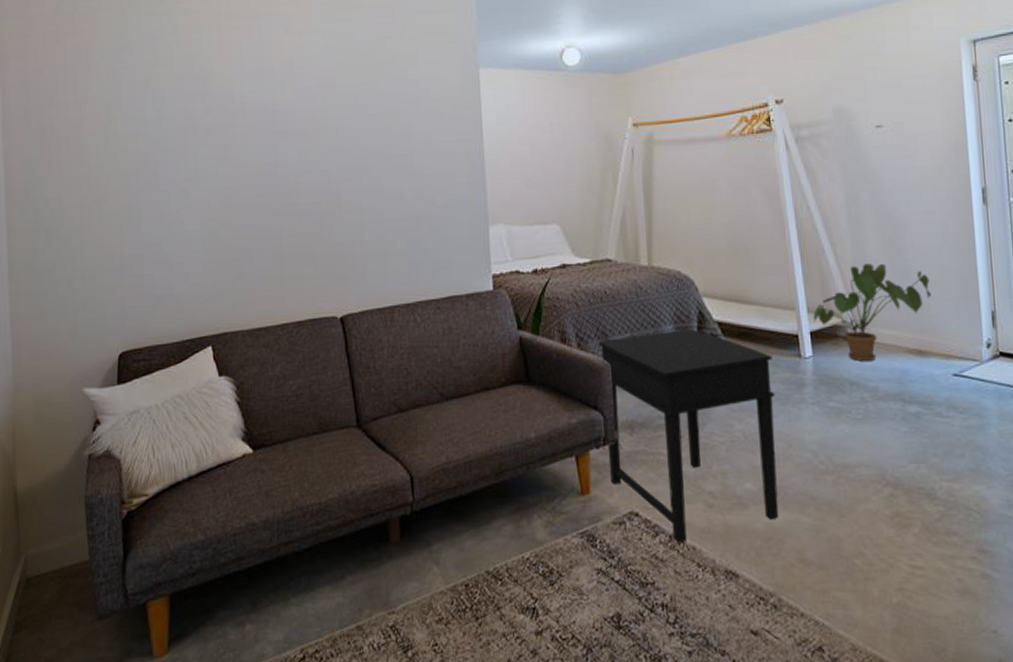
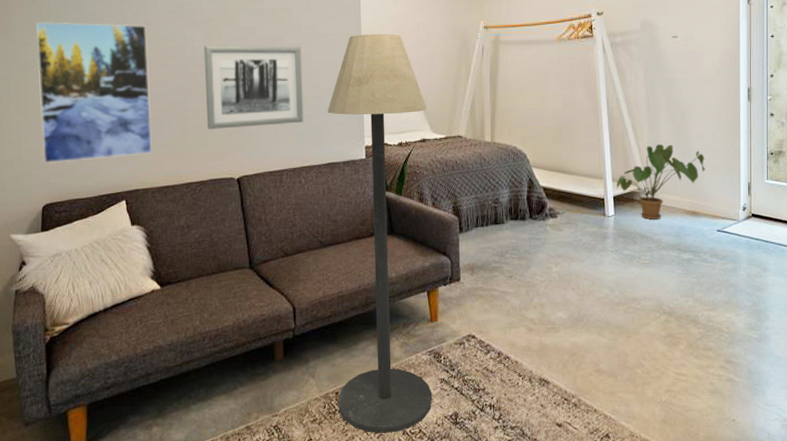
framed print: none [112,138,242,305] -> present [36,21,153,164]
wall art: none [299,157,418,259] -> present [203,45,304,129]
floor lamp: none [445,137,588,640] -> present [327,33,433,434]
side table: present [598,328,779,543] -> none [449,192,584,358]

